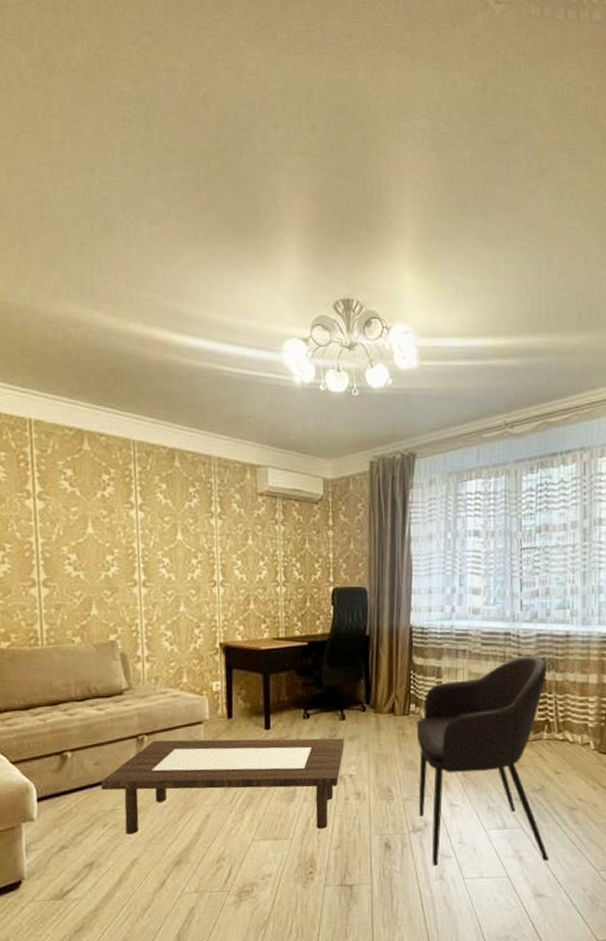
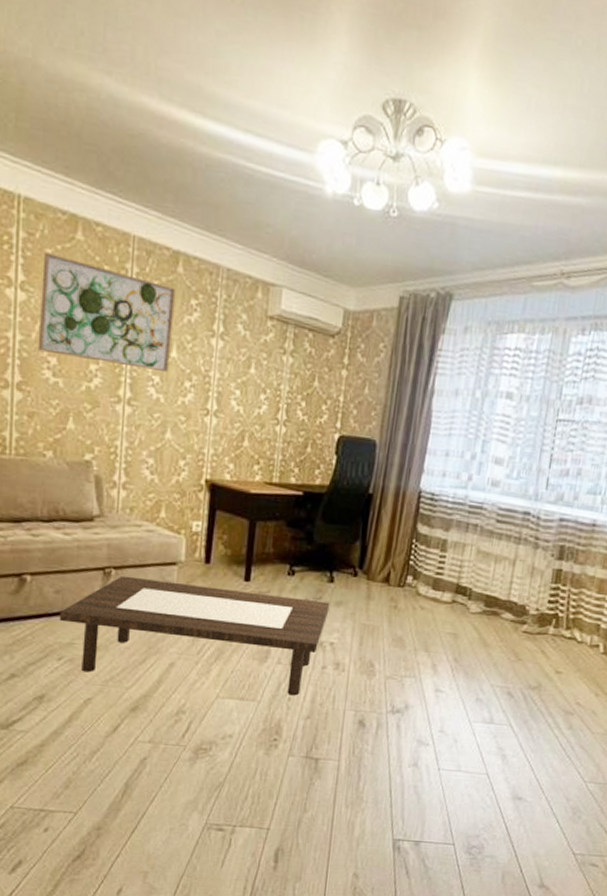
wall art: none [56,464,177,554] -> present [37,252,176,373]
armchair: present [416,656,549,866] -> none [400,540,565,764]

